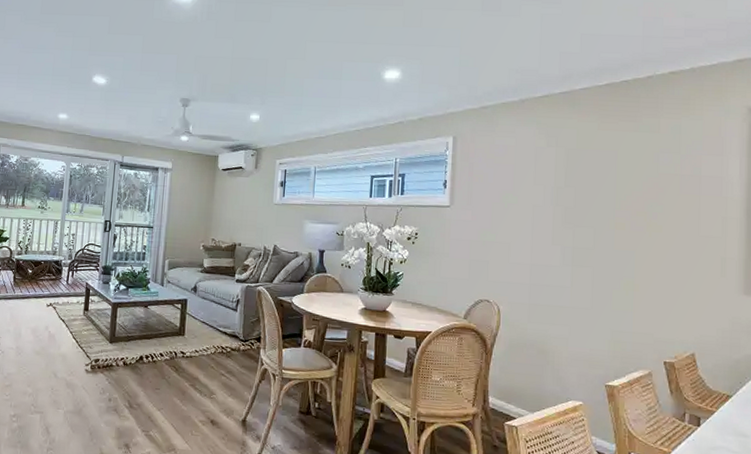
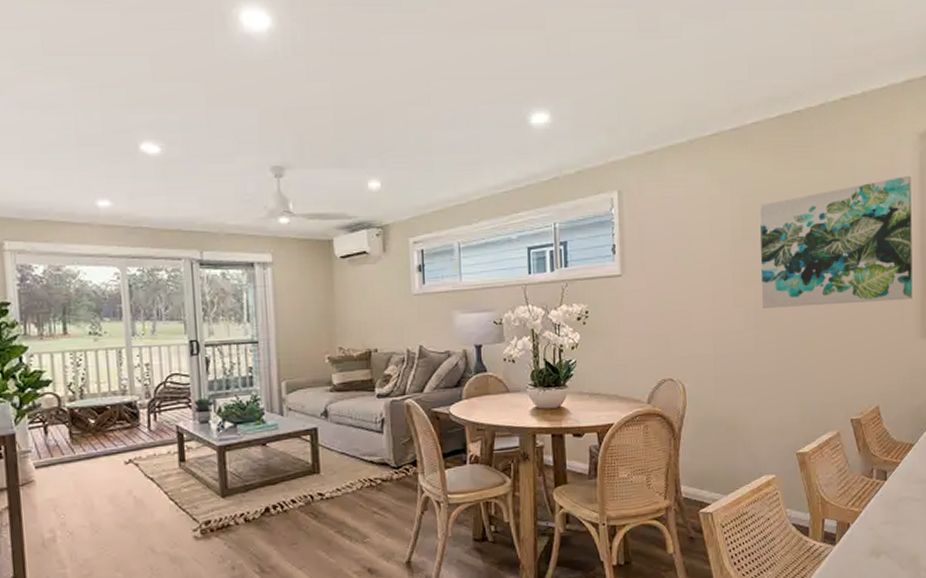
wall art: none [579,143,739,258] -> present [760,175,913,308]

